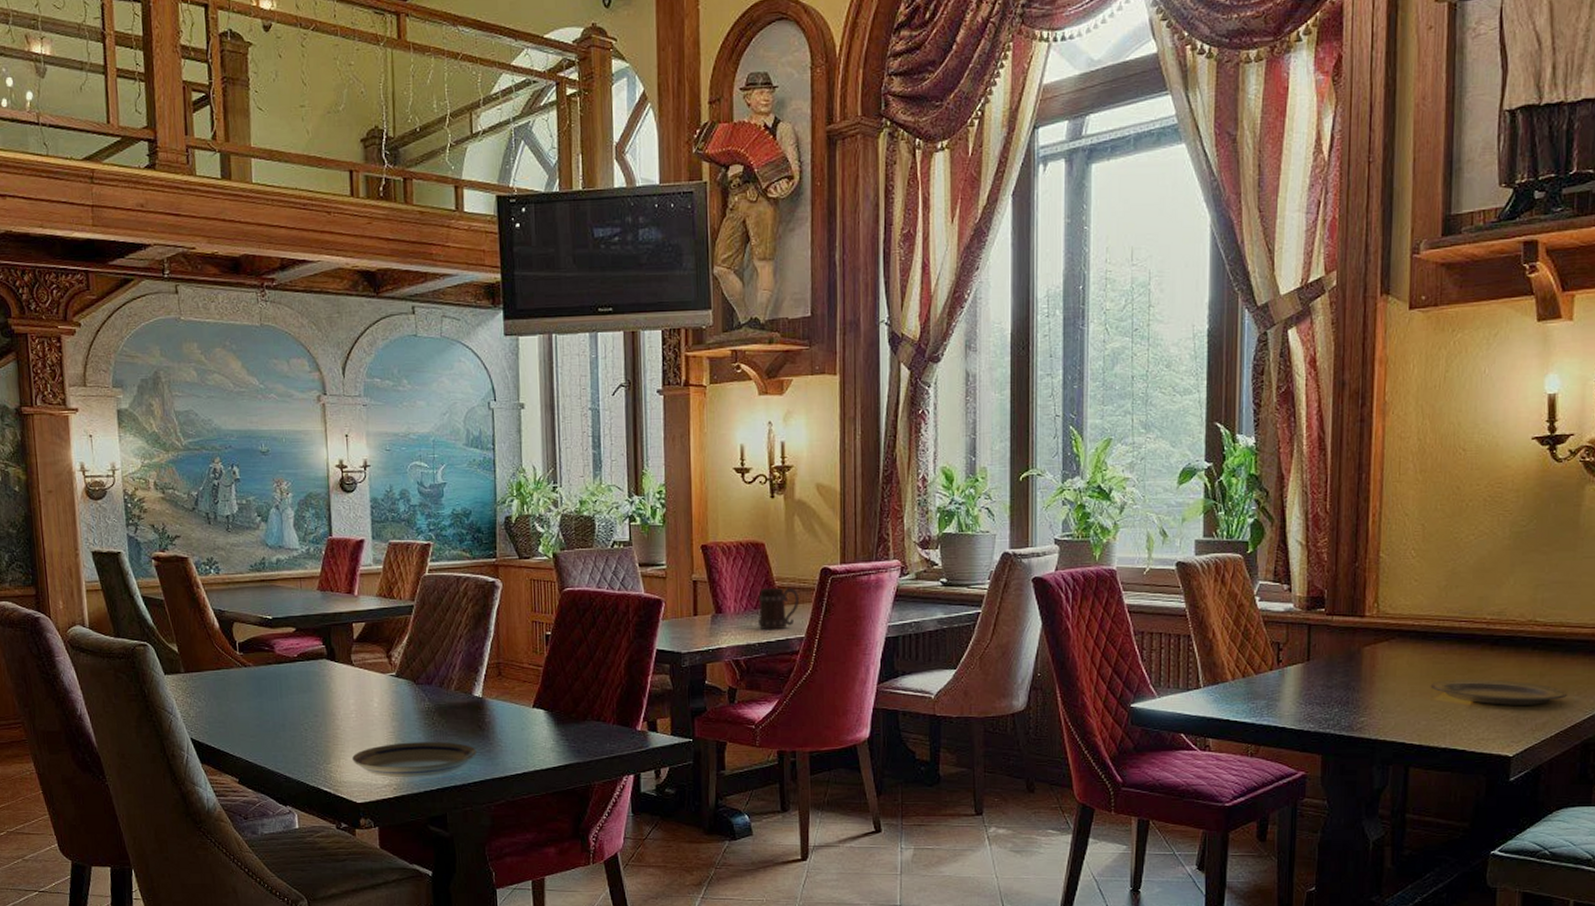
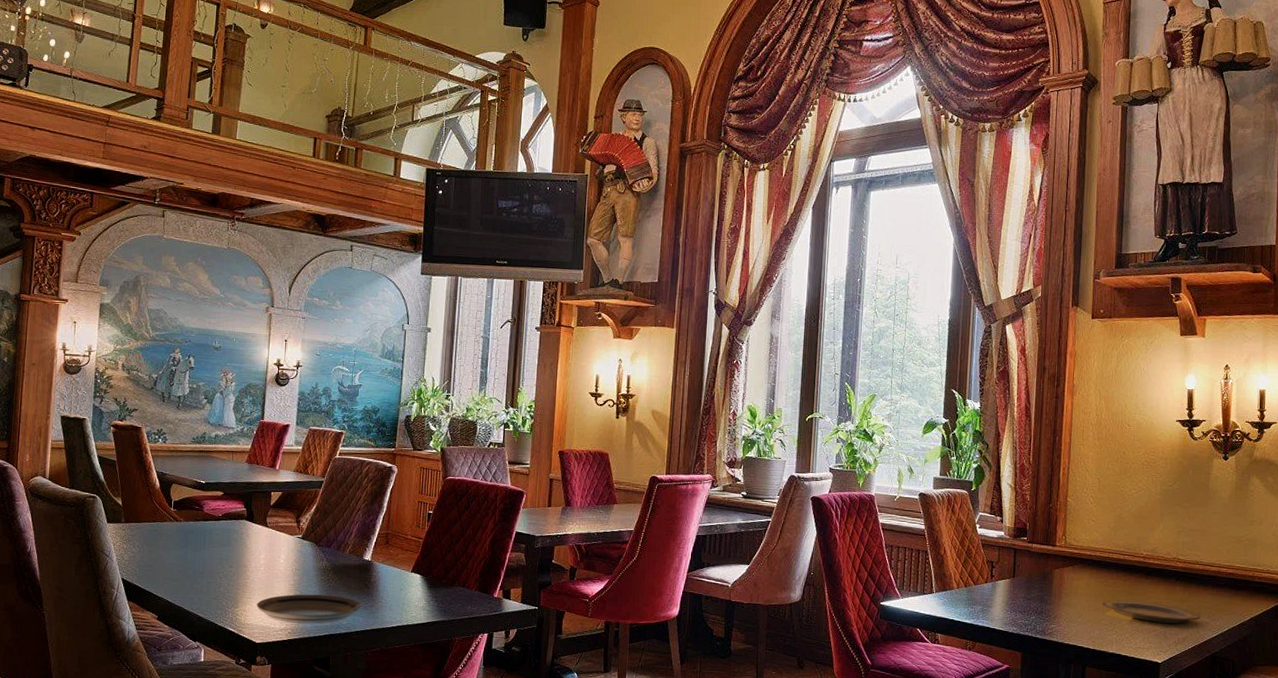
beer mug: present [757,588,799,629] -> none [598,489,632,523]

